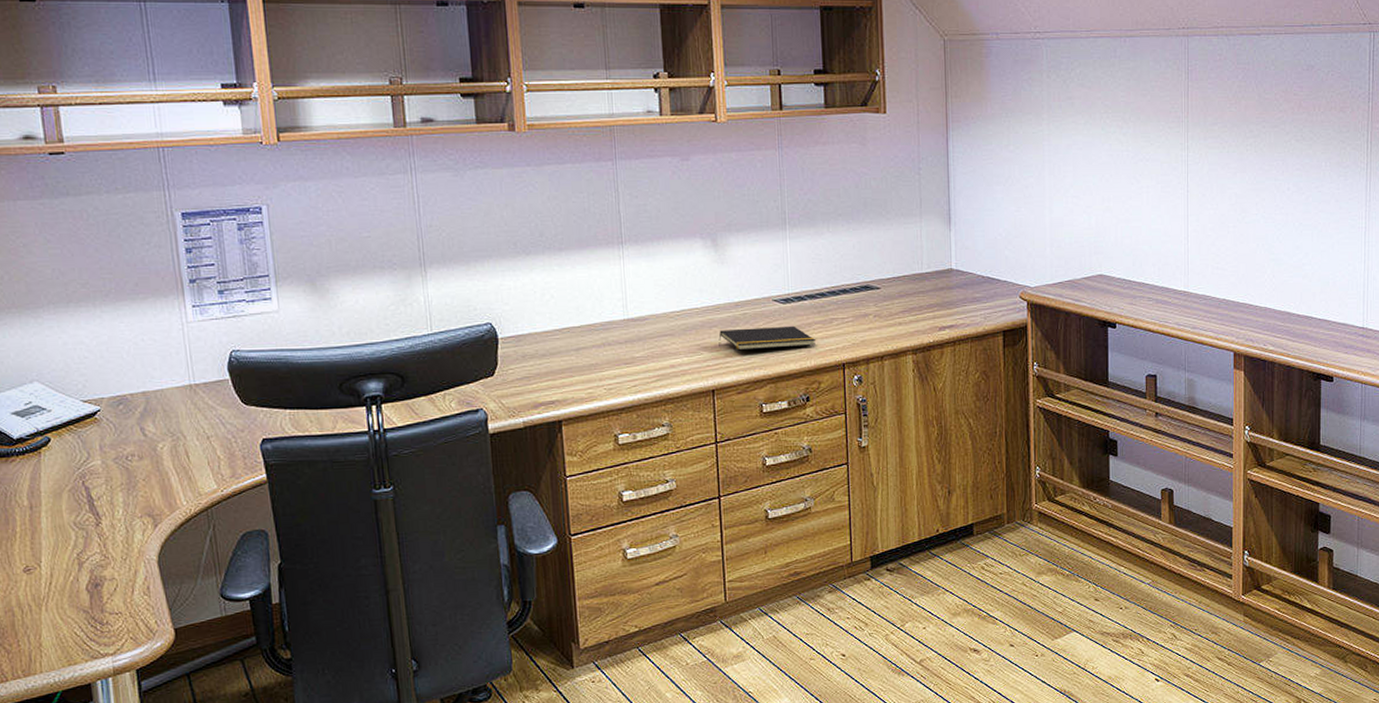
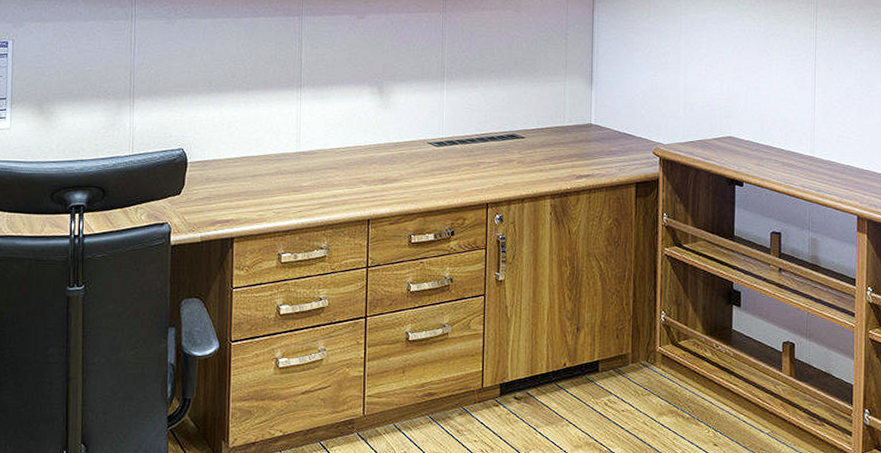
notepad: present [718,325,815,351] -> none [377,166,463,186]

